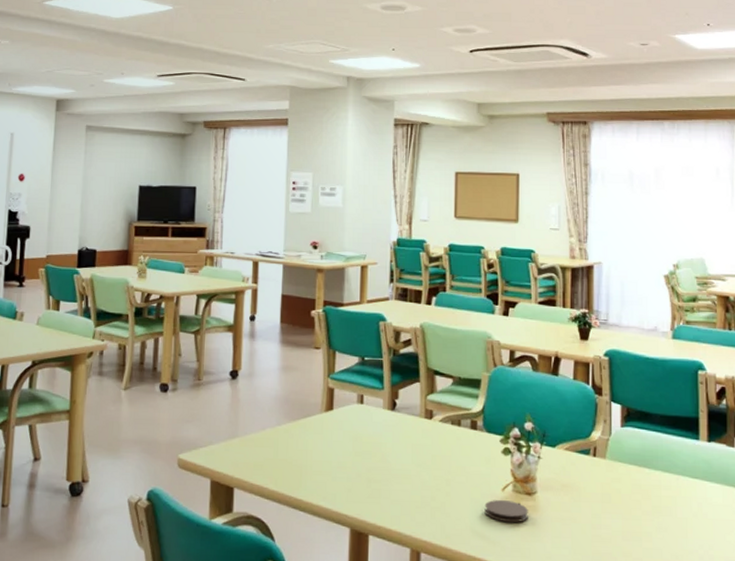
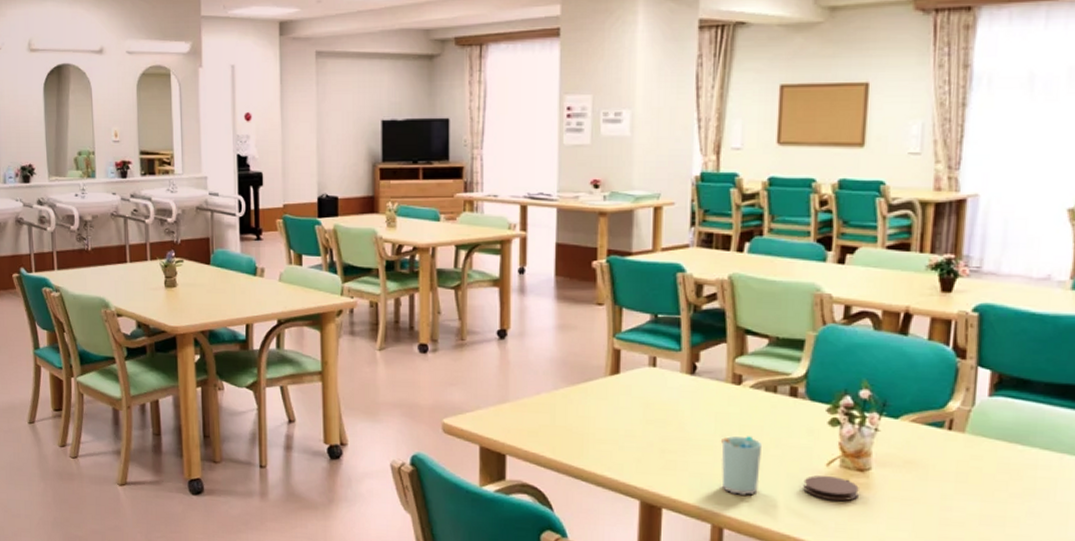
cup: none [417,465,450,520] -> present [721,436,761,495]

